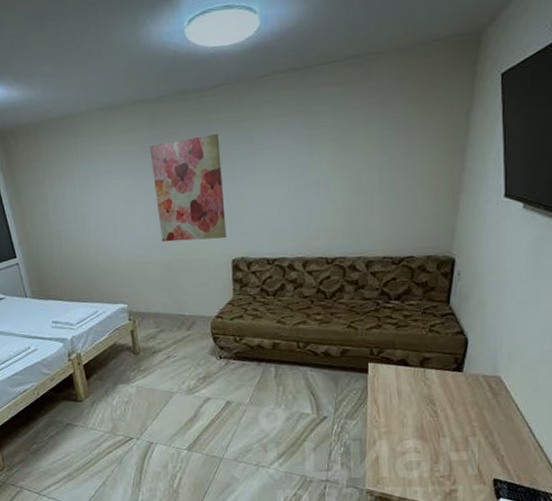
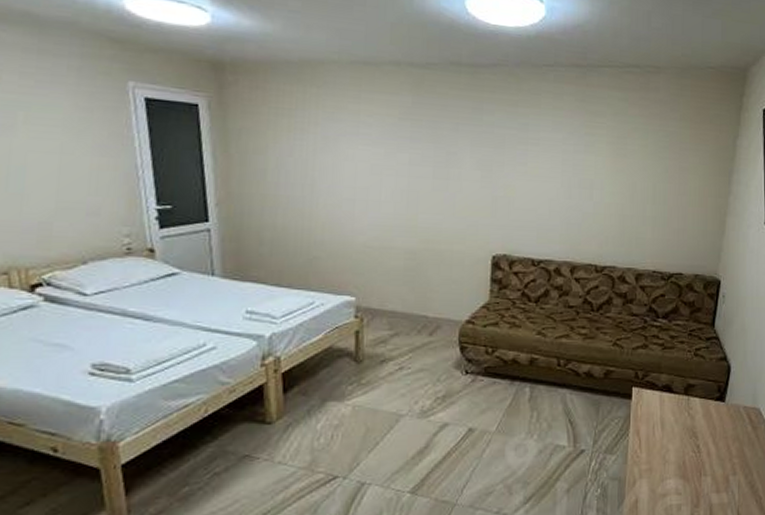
wall art: present [149,133,227,242] -> none [409,113,492,230]

